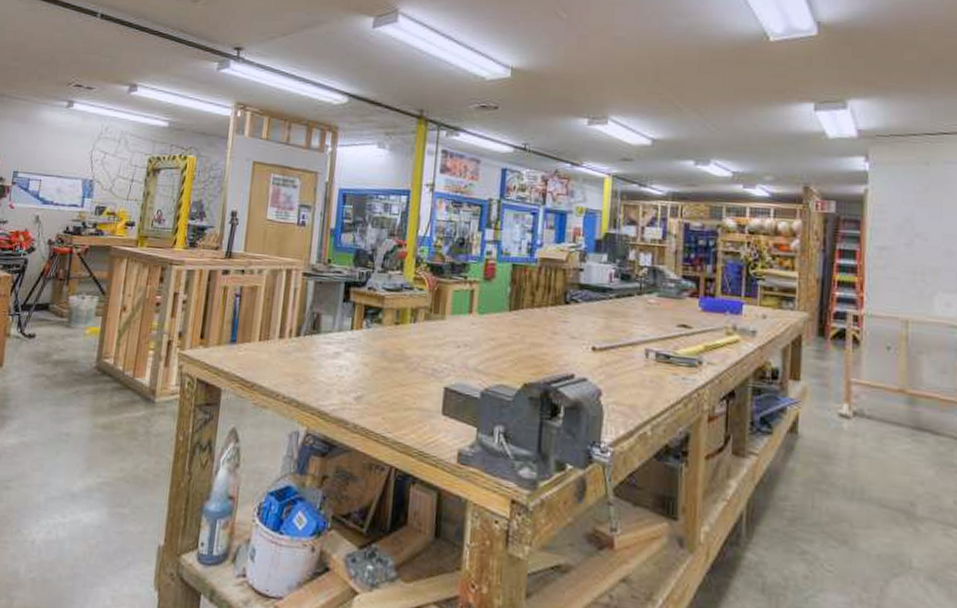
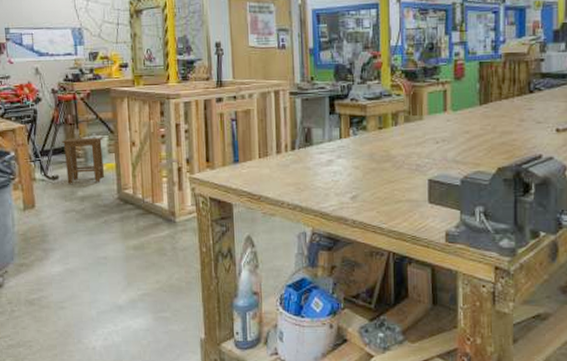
stool: none [44,295,92,347] -> present [62,137,105,184]

